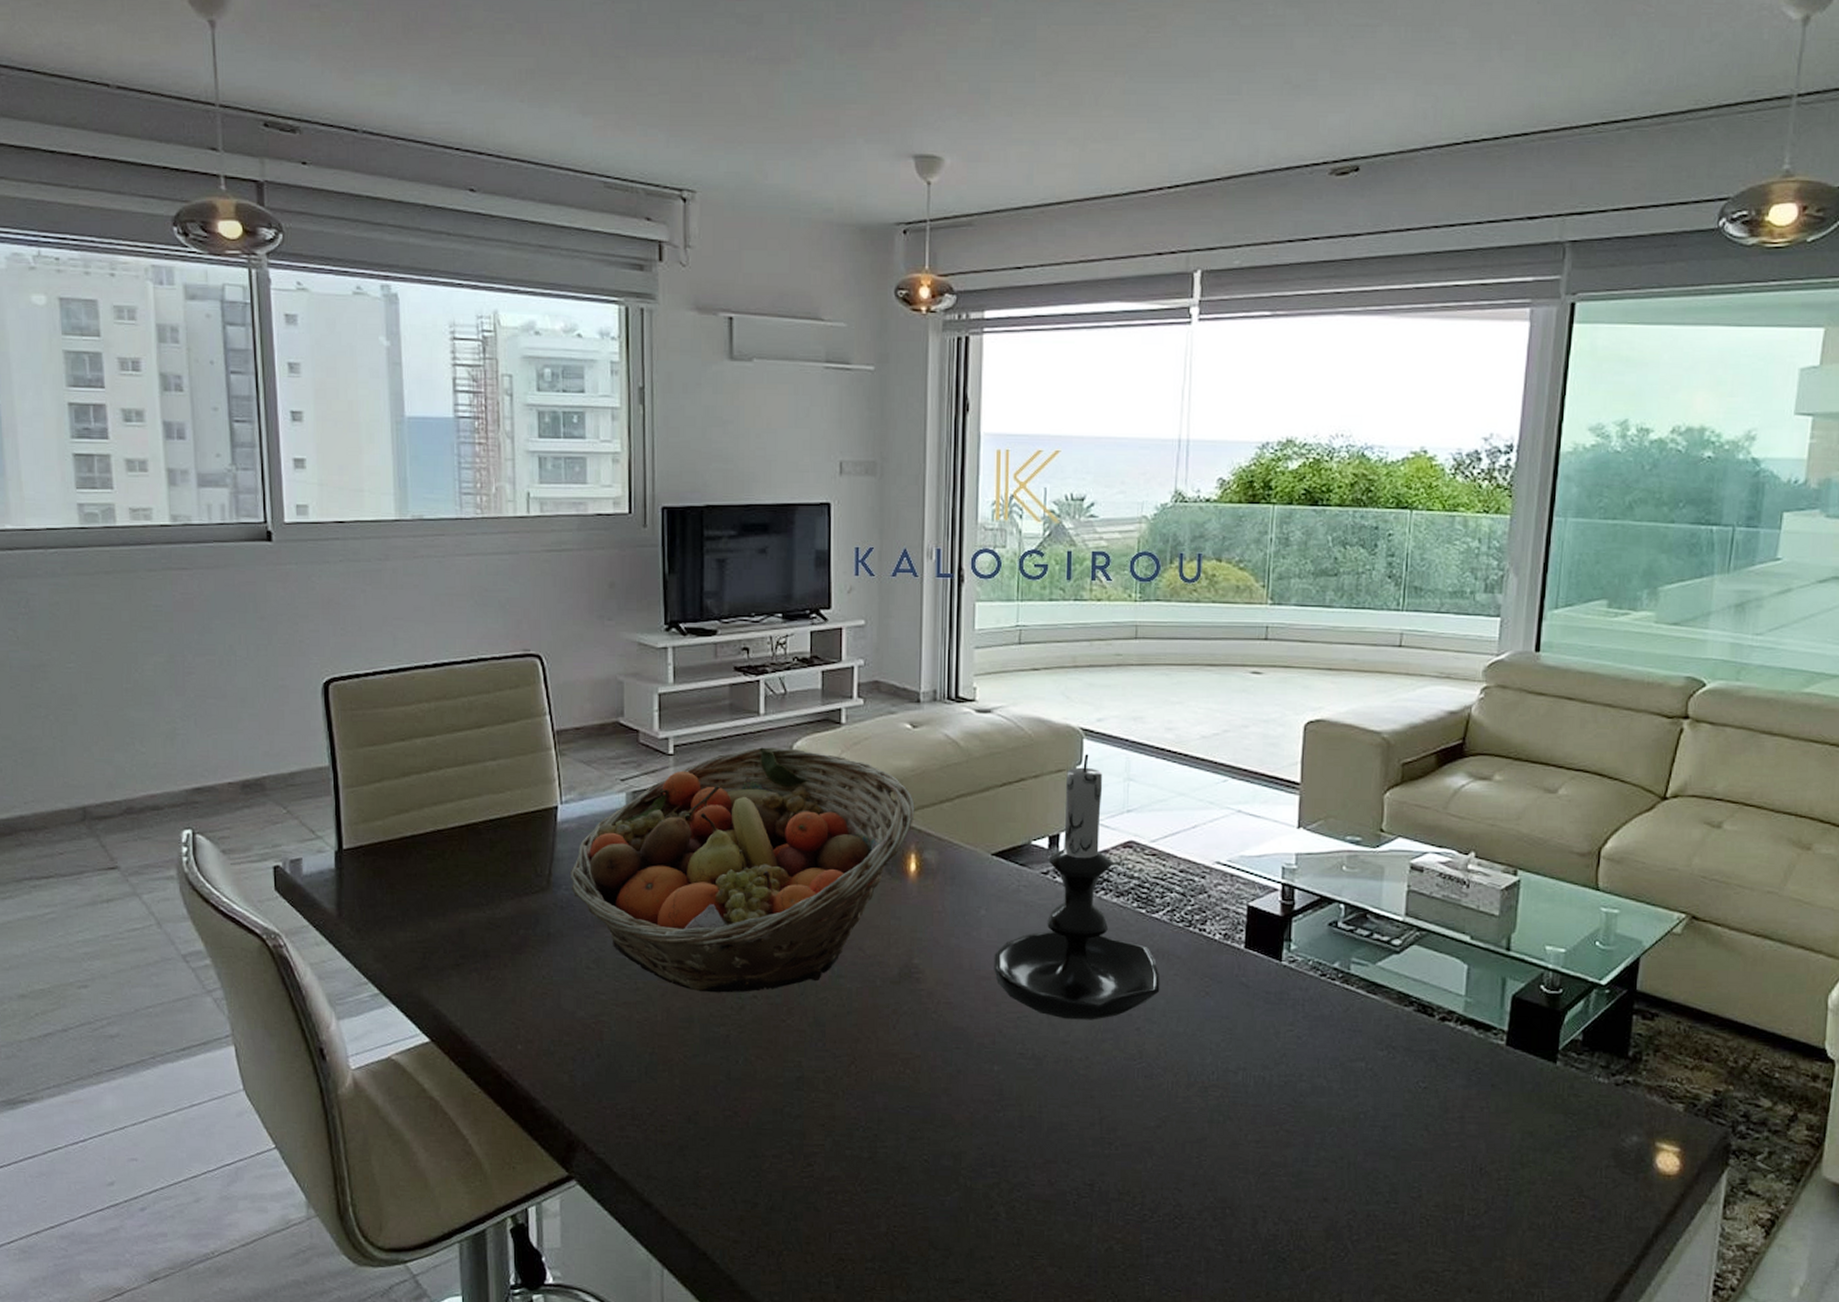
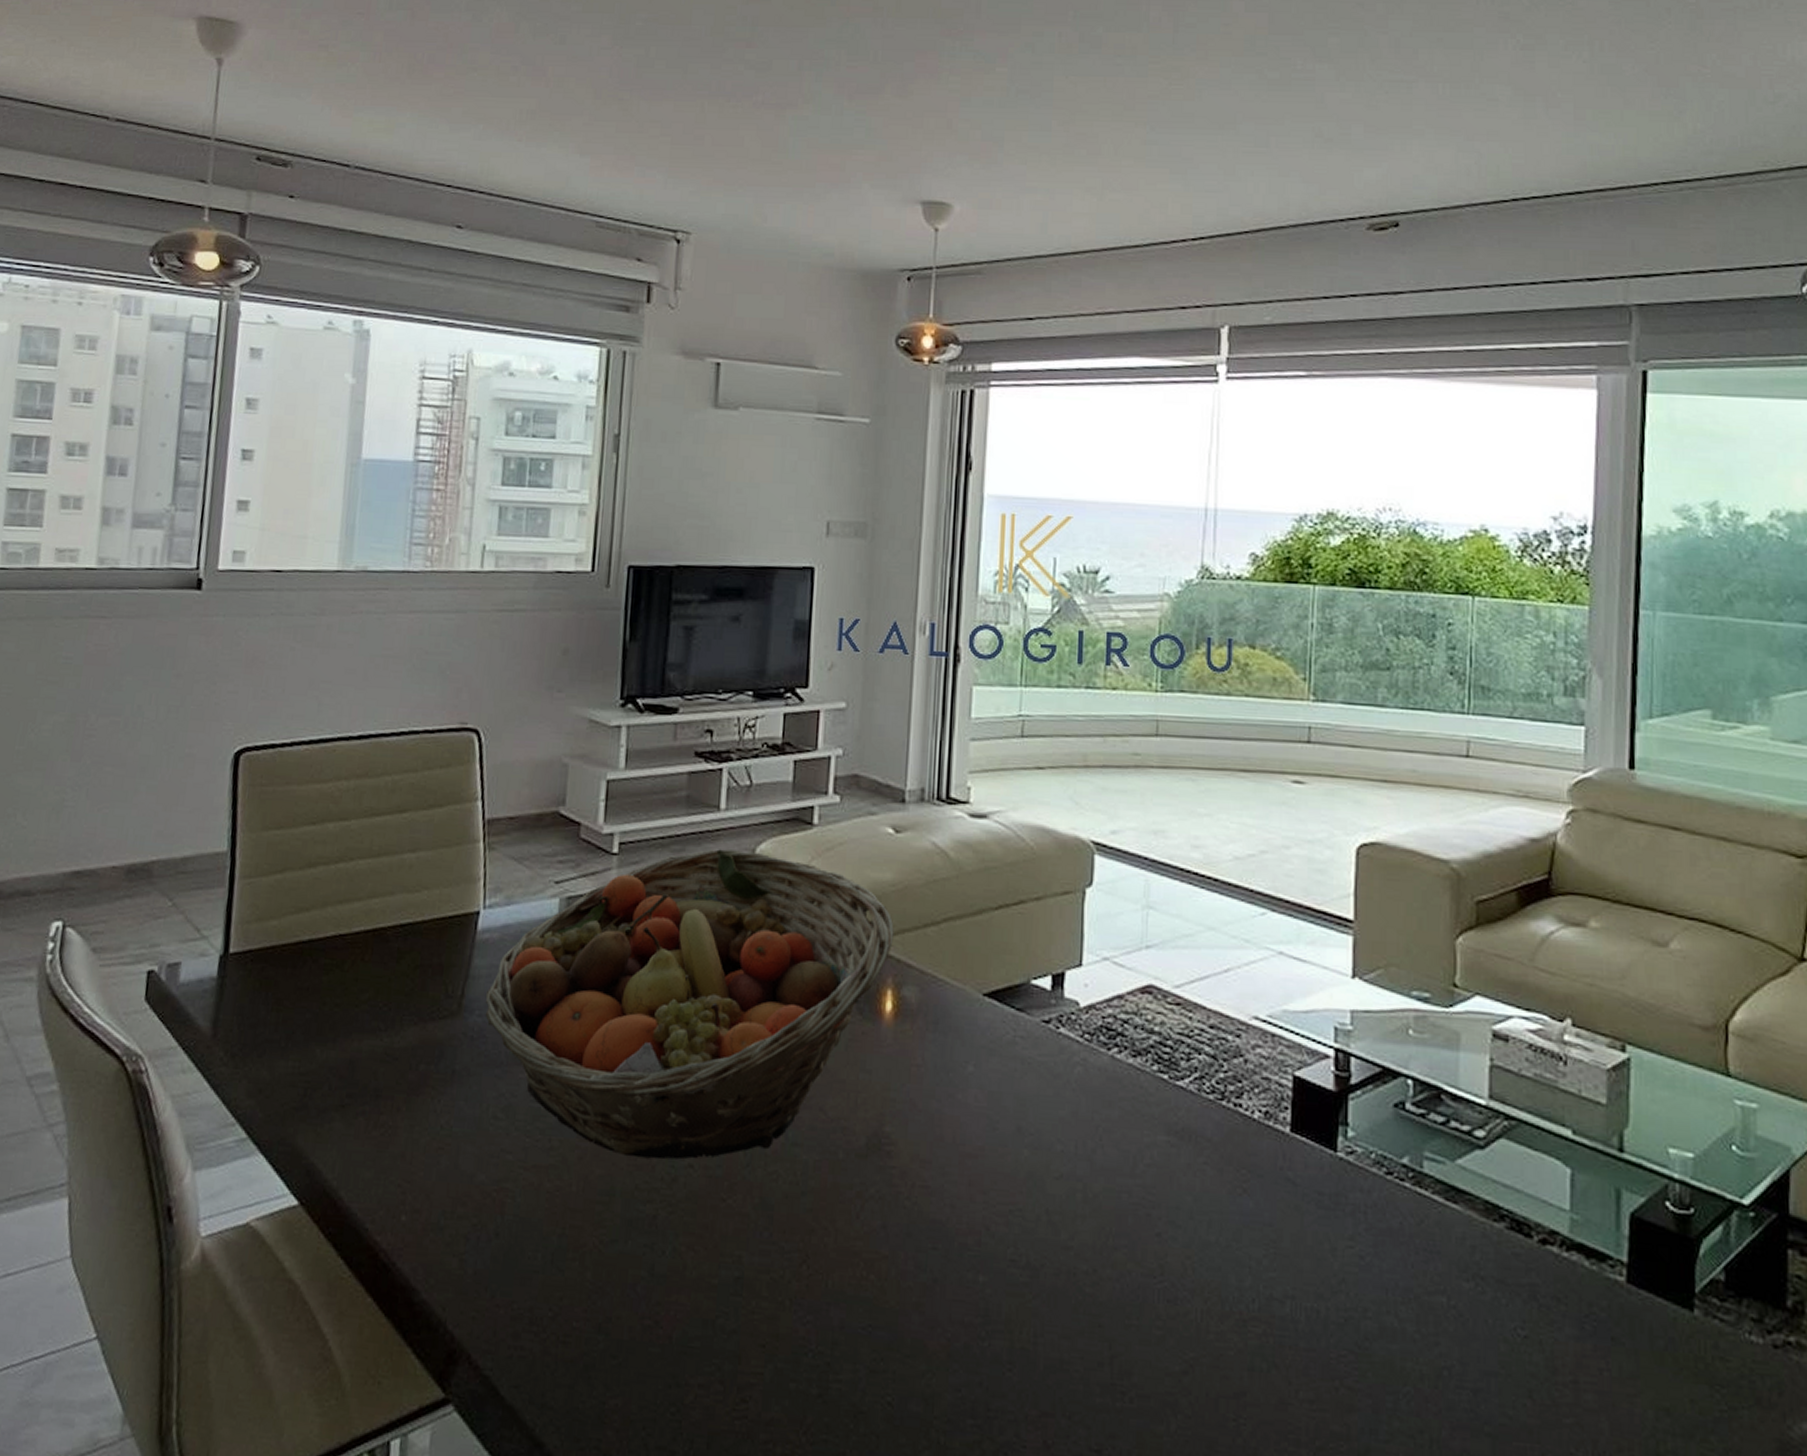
candle holder: present [994,754,1160,1020] -> none [982,873,1186,1220]

